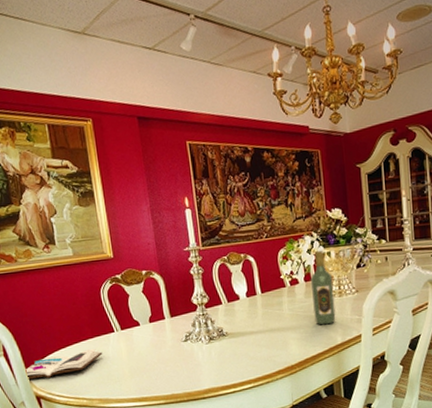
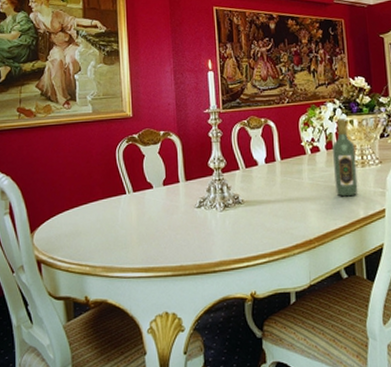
book: present [25,349,103,380] -> none [29,211,112,241]

